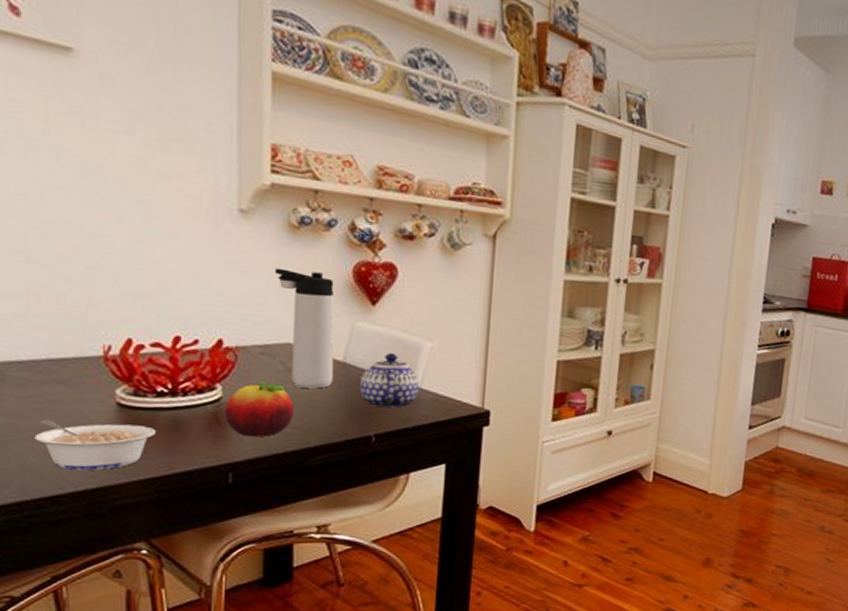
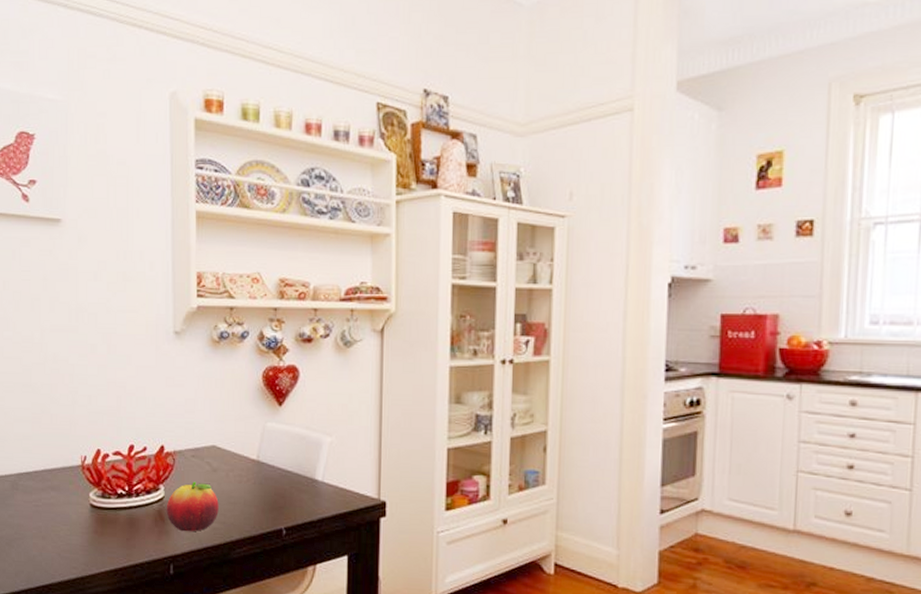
legume: present [34,419,157,471] -> none [36,519,118,563]
thermos bottle: present [274,268,334,389] -> none [201,379,249,486]
teapot: present [359,353,420,408] -> none [270,450,322,501]

